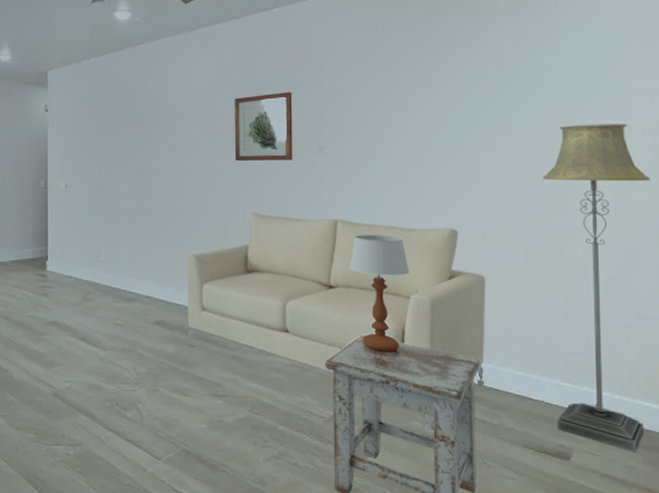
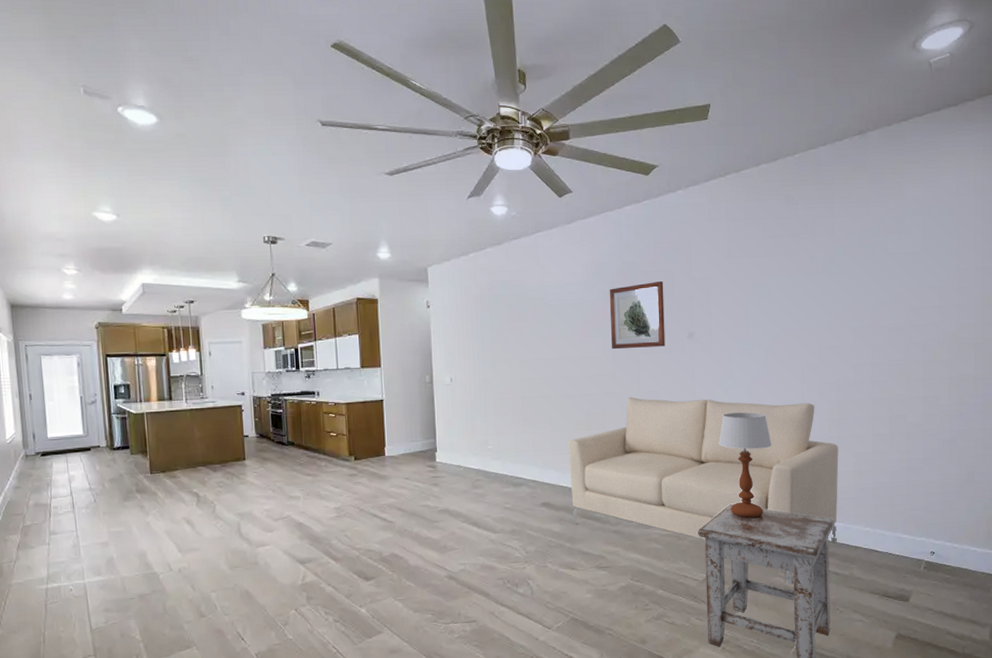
floor lamp: present [543,124,650,452] -> none [888,301,980,590]

